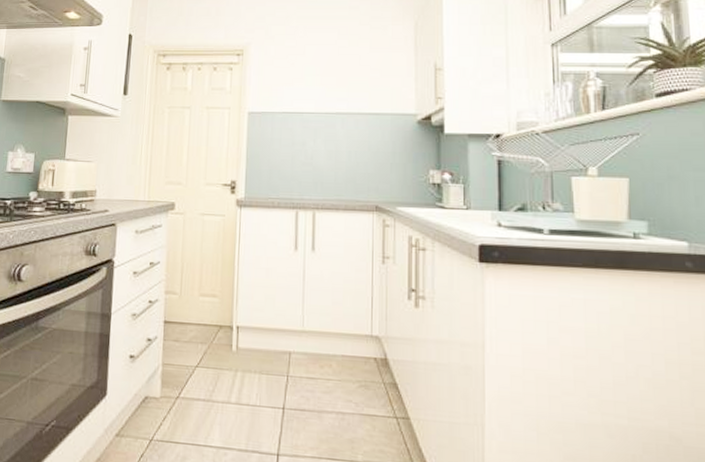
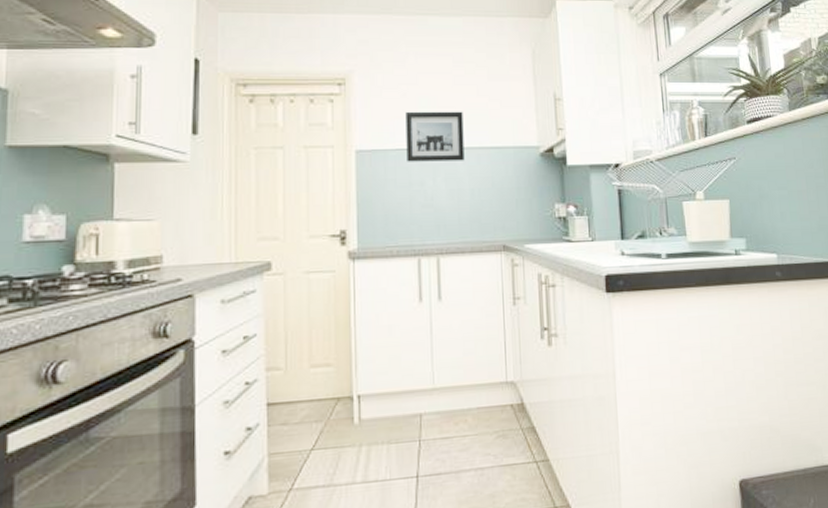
wall art: none [291,79,345,125] -> present [405,111,465,162]

